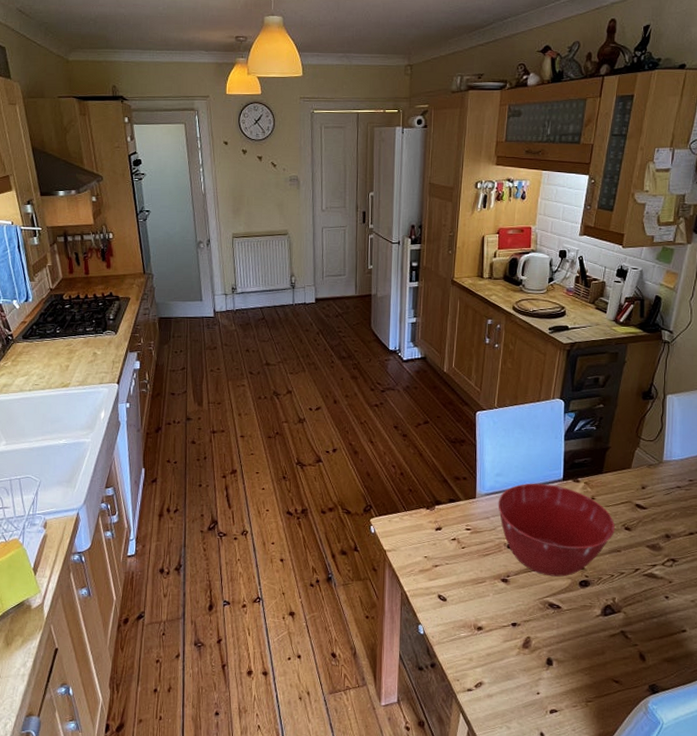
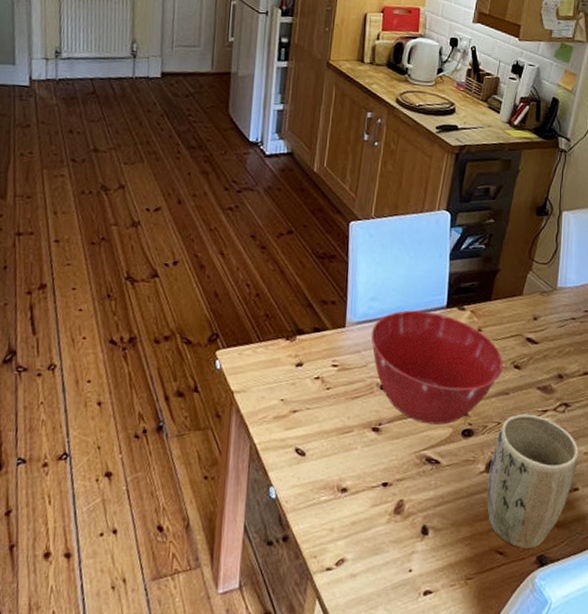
plant pot: none [603,567,686,679] -> present [486,413,579,548]

